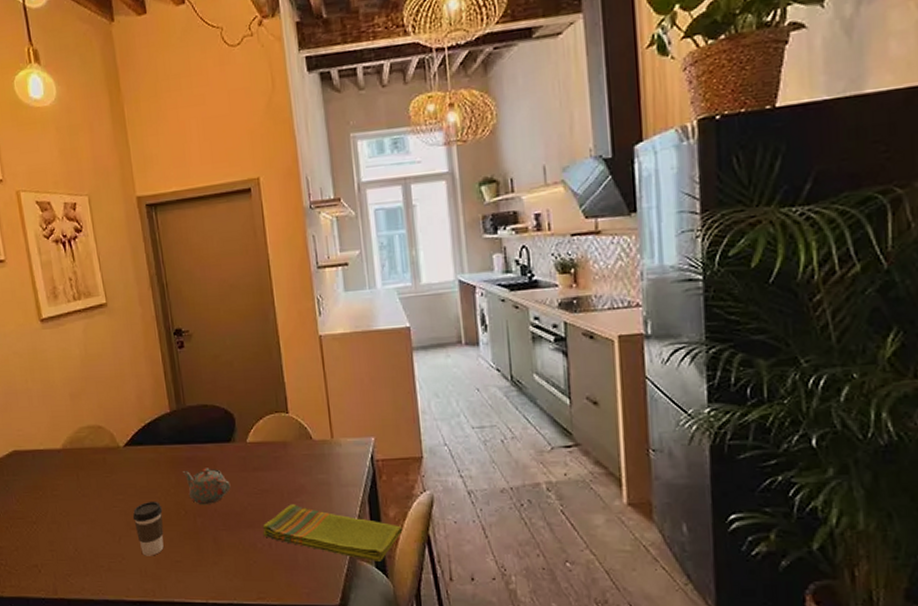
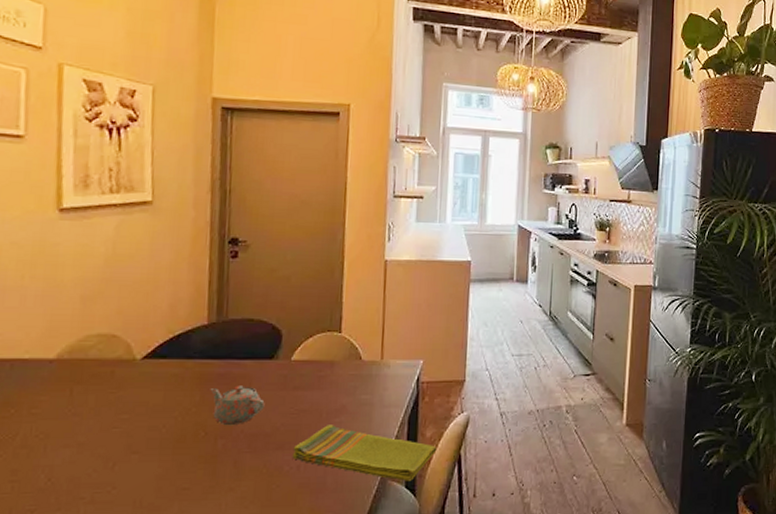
coffee cup: present [132,501,164,556] -> none [136,421,177,484]

